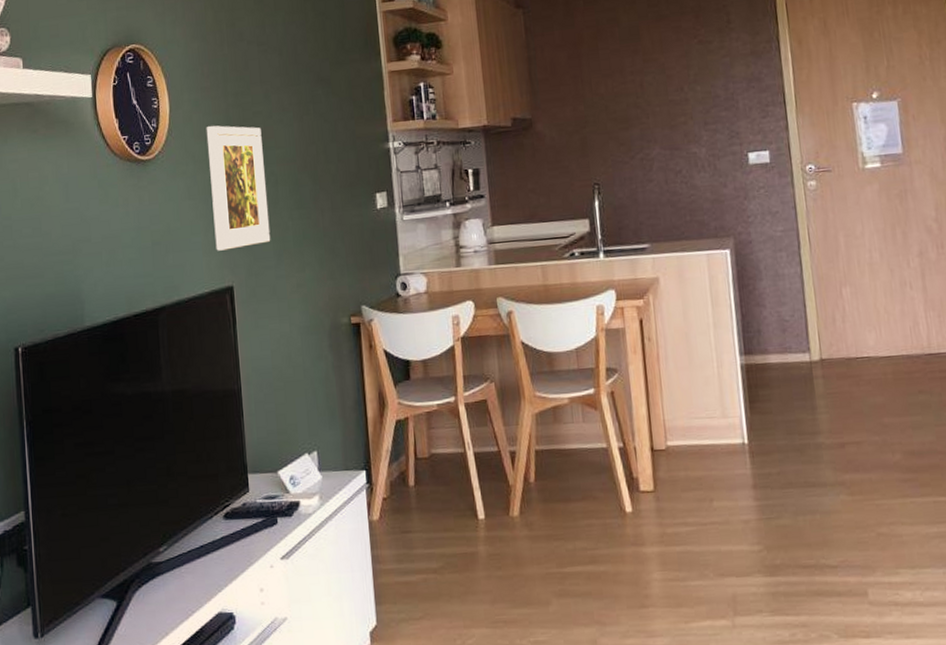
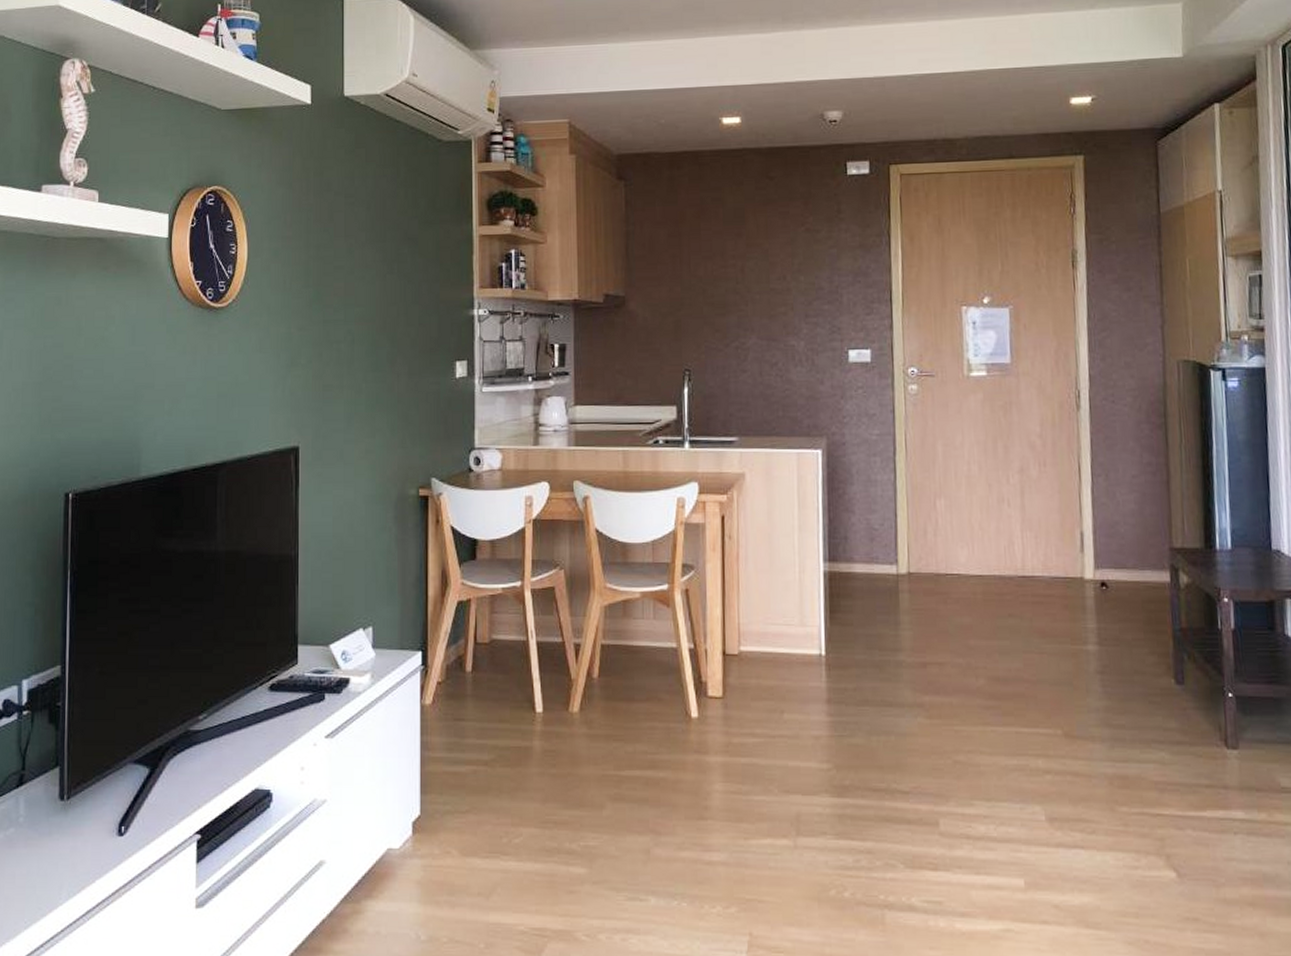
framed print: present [206,125,271,251] -> none [284,277,342,409]

